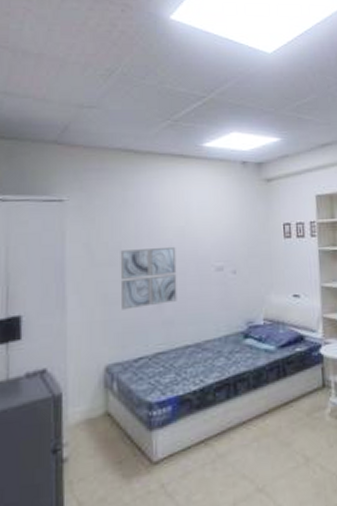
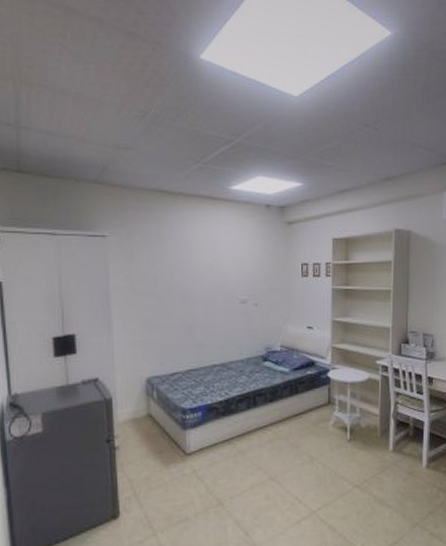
wall art: present [120,246,177,310] -> none [157,280,206,333]

